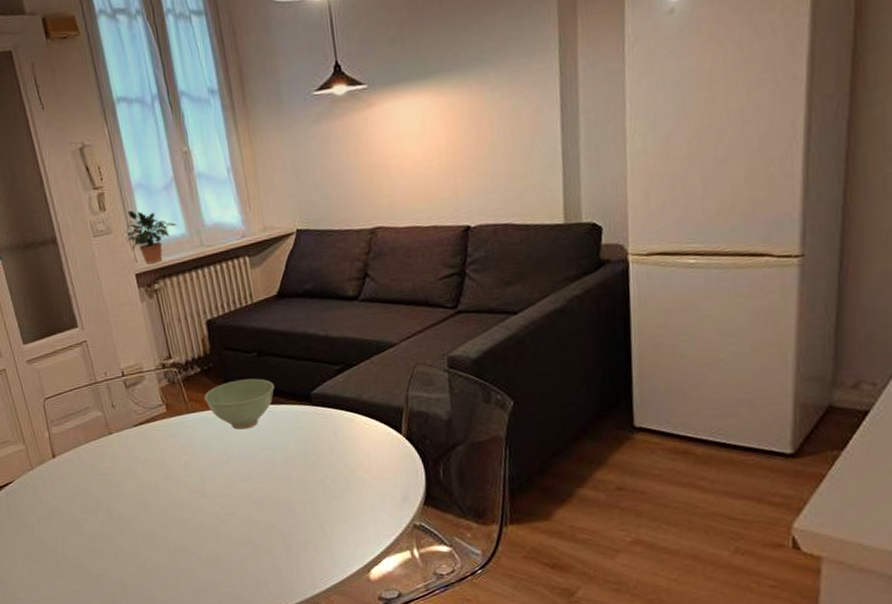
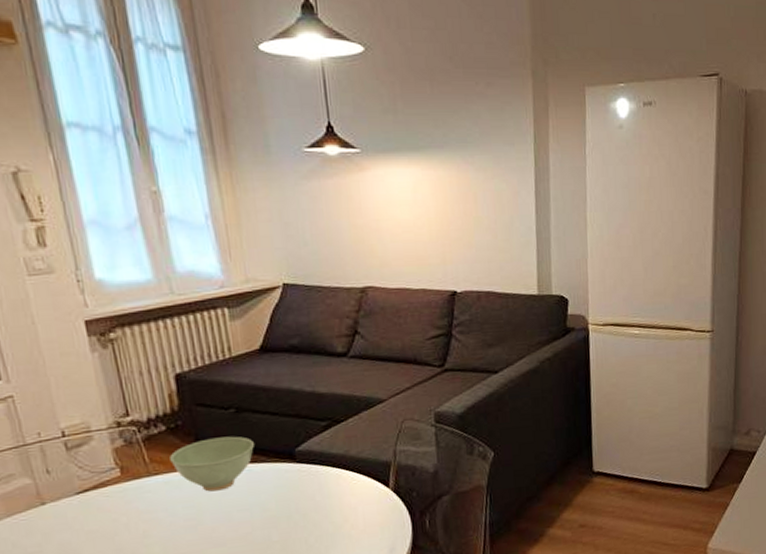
potted plant: present [126,210,177,265] -> none [73,248,141,311]

